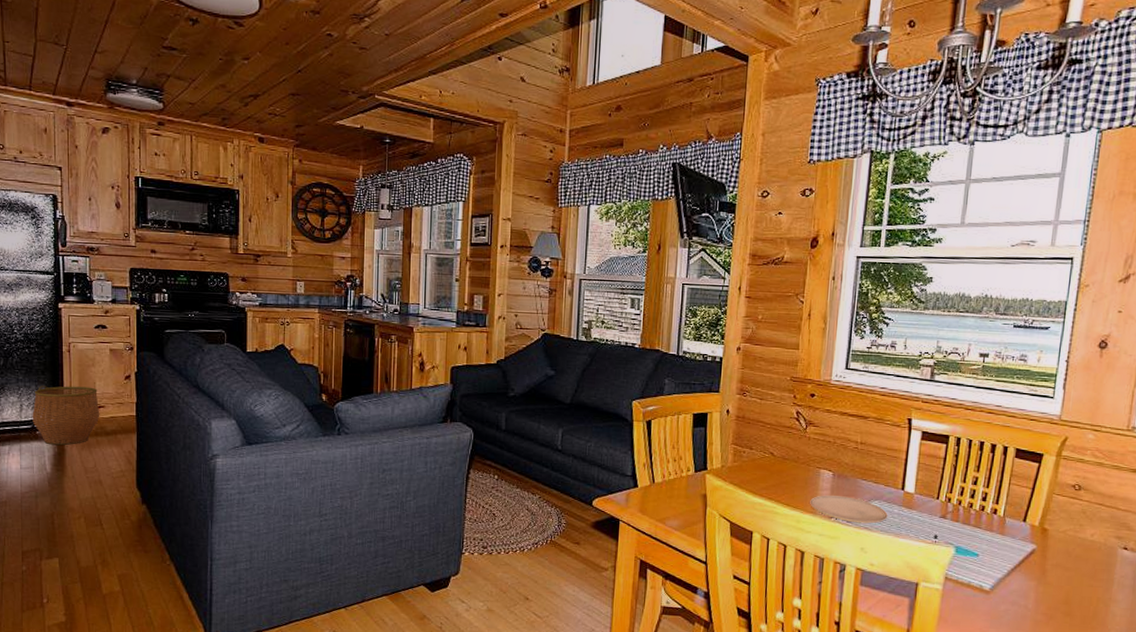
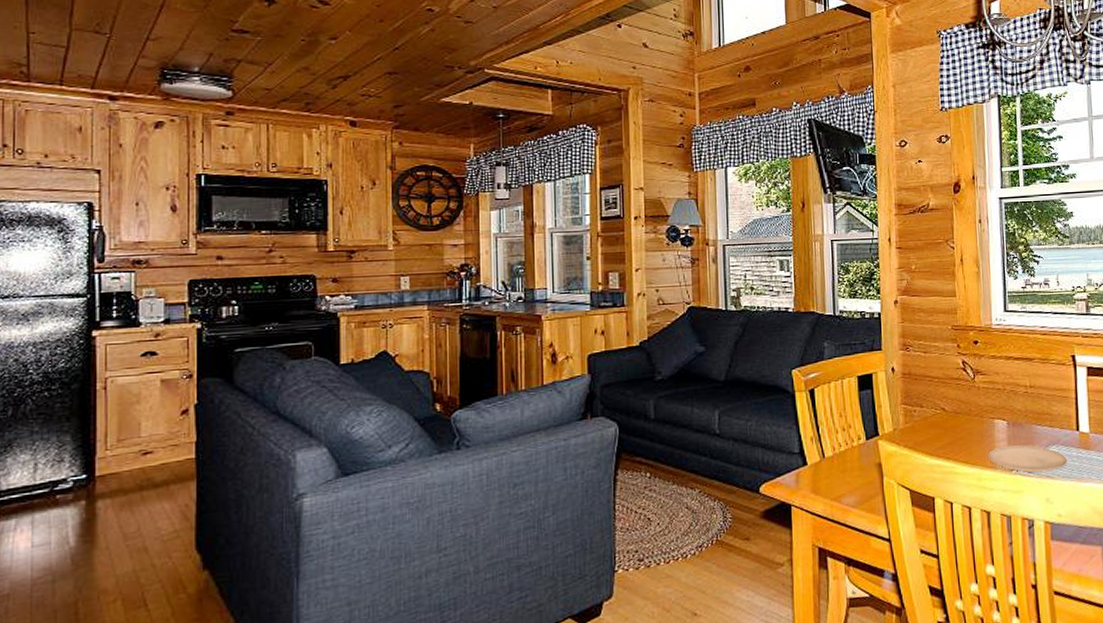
basket: present [32,386,100,446] -> none [51,429,146,511]

